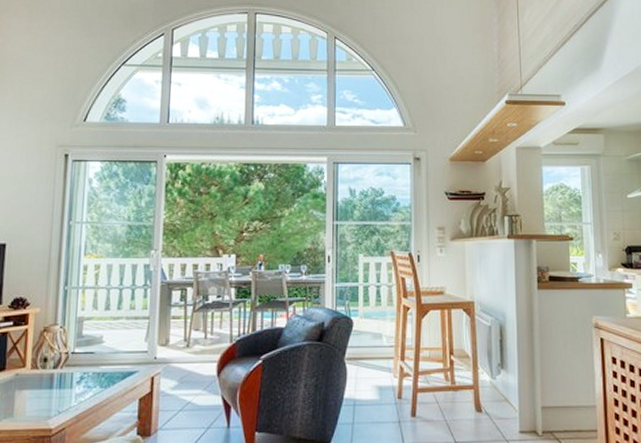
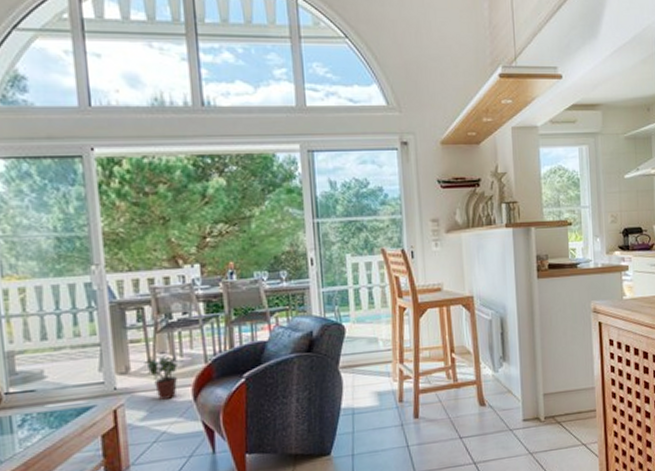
potted plant: none [181,332,208,372] -> present [144,355,177,400]

